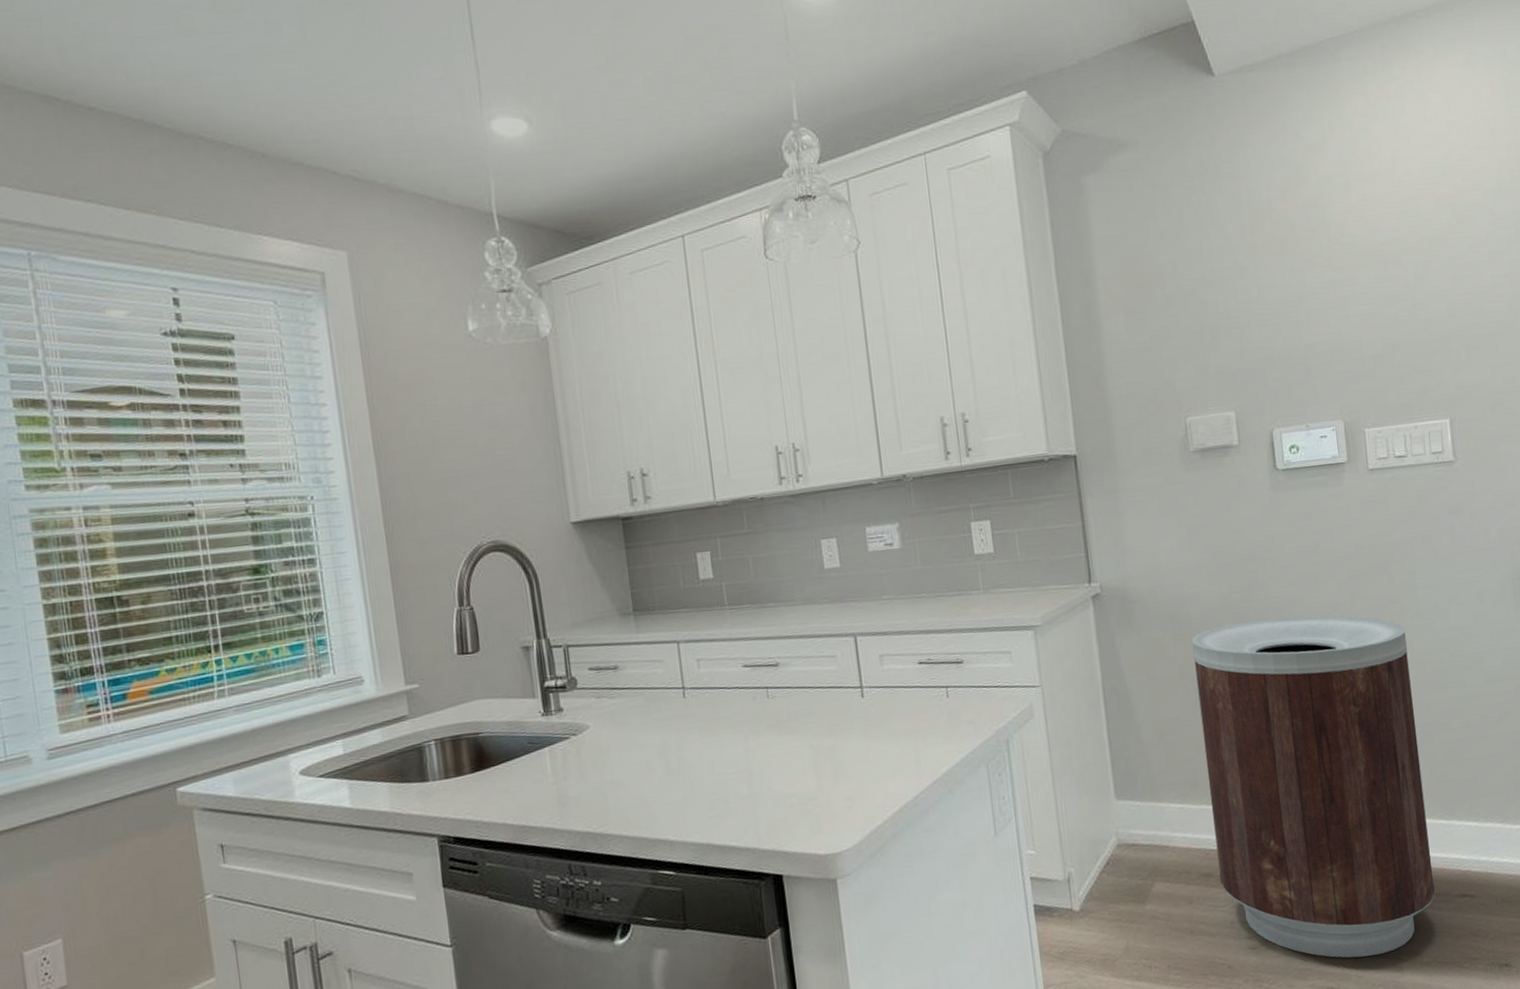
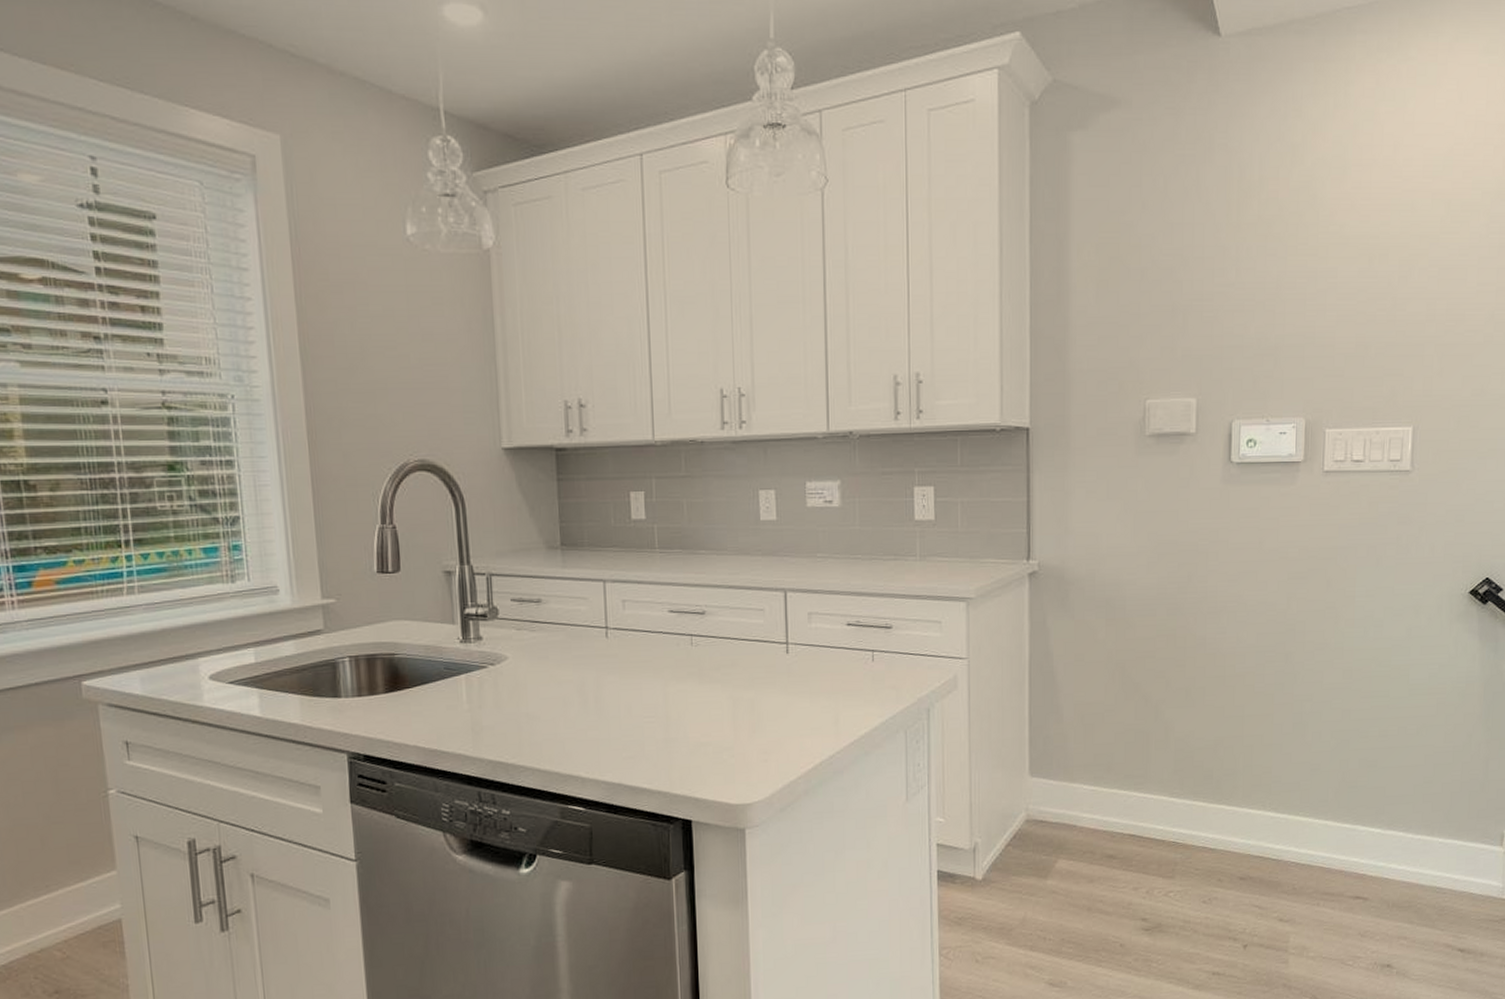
trash can: present [1191,616,1435,958] -> none [1122,612,1337,947]

